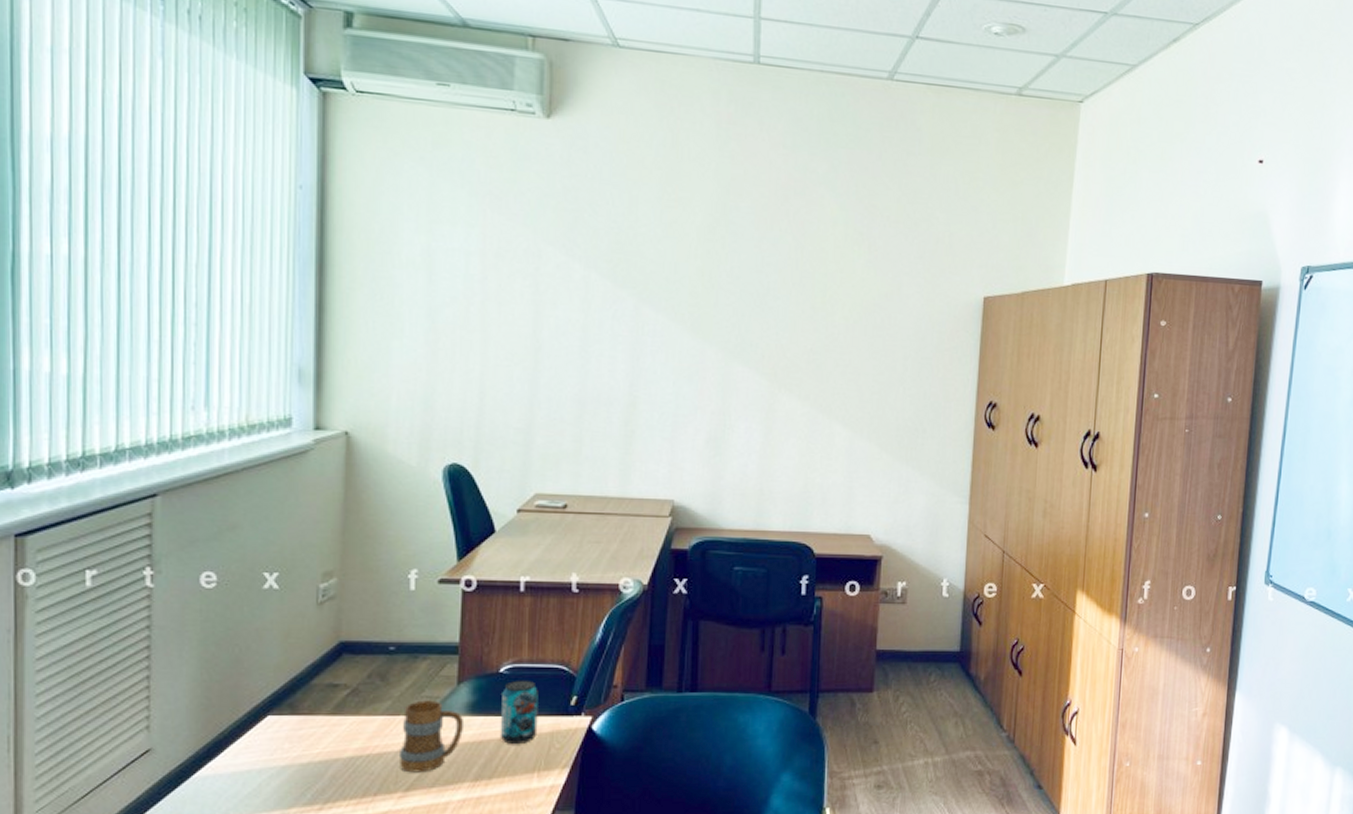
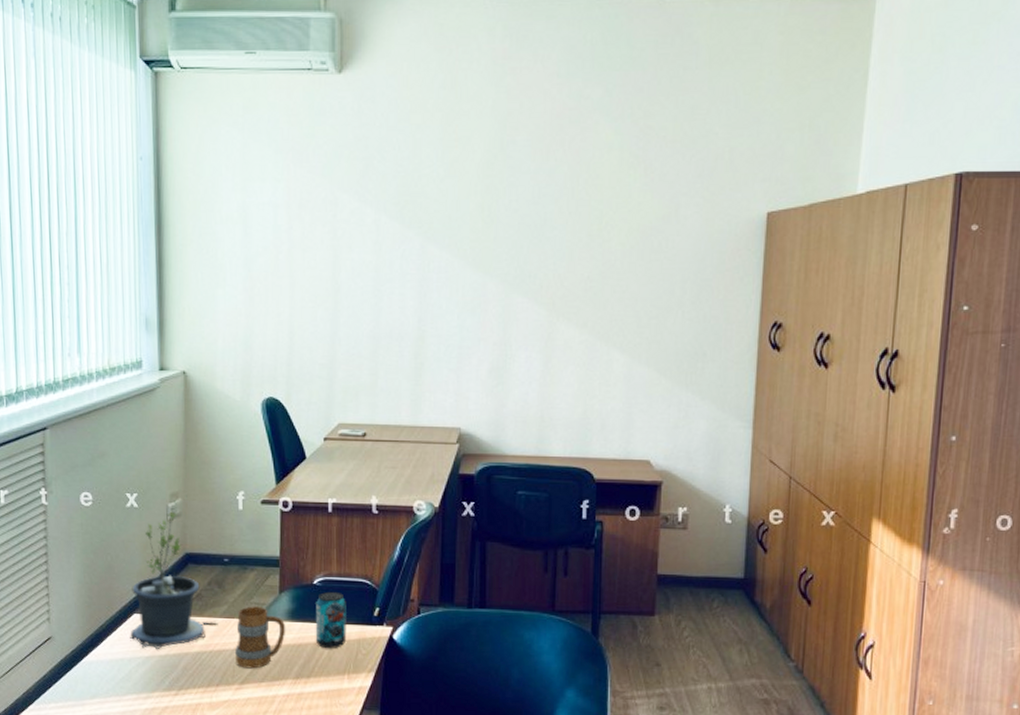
potted plant: none [261,593,379,757] -> present [130,511,218,649]

